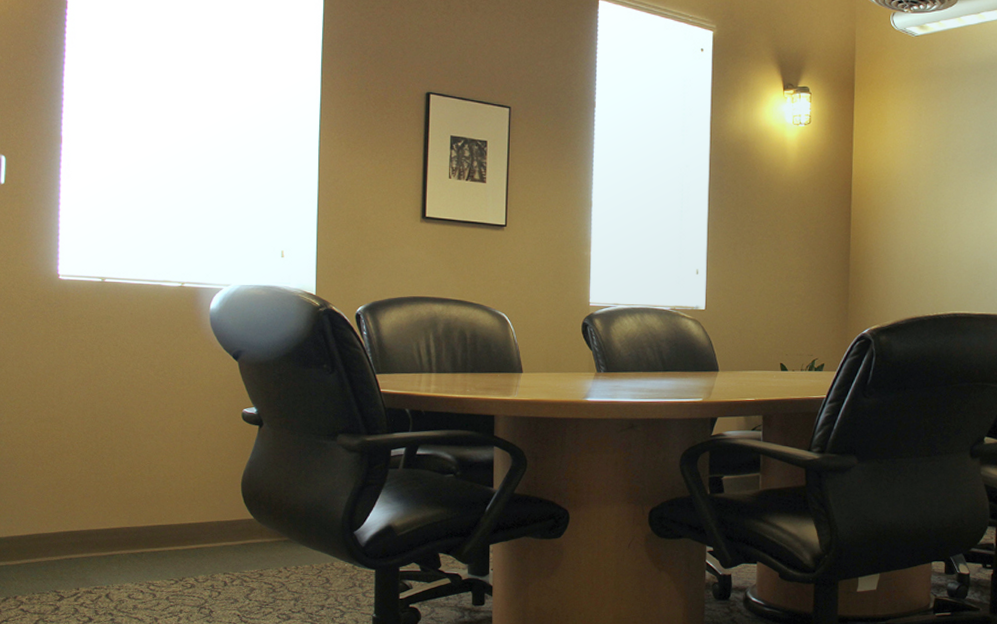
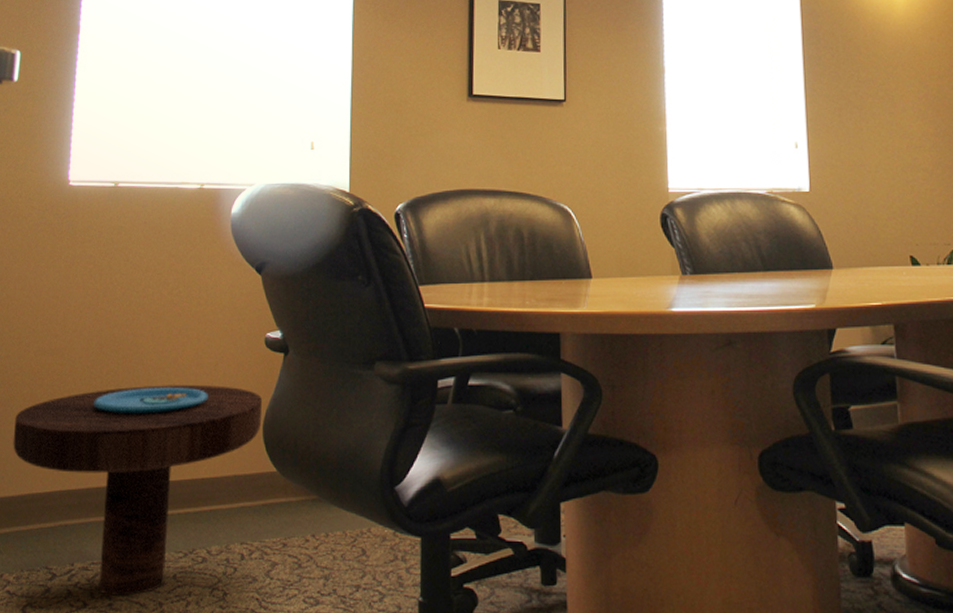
side table: none [19,449,241,613] -> present [13,385,263,596]

